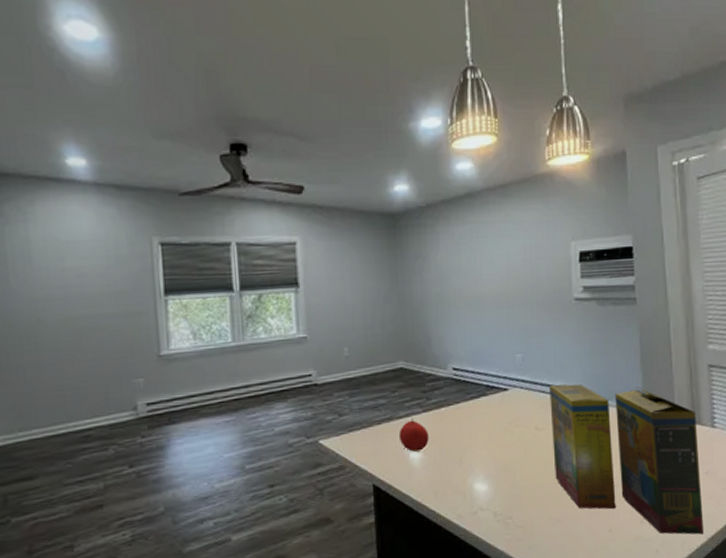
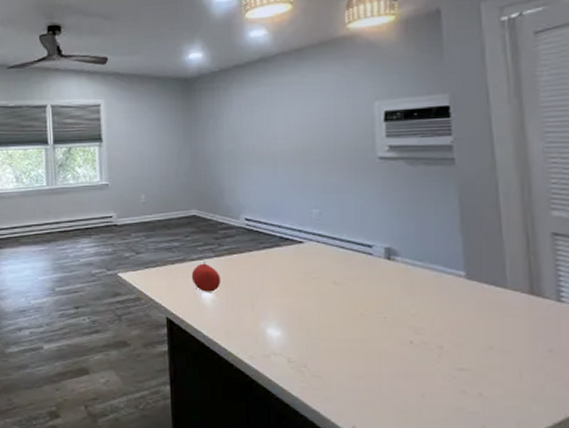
cereal box: present [548,384,704,535] -> none [348,241,548,418]

